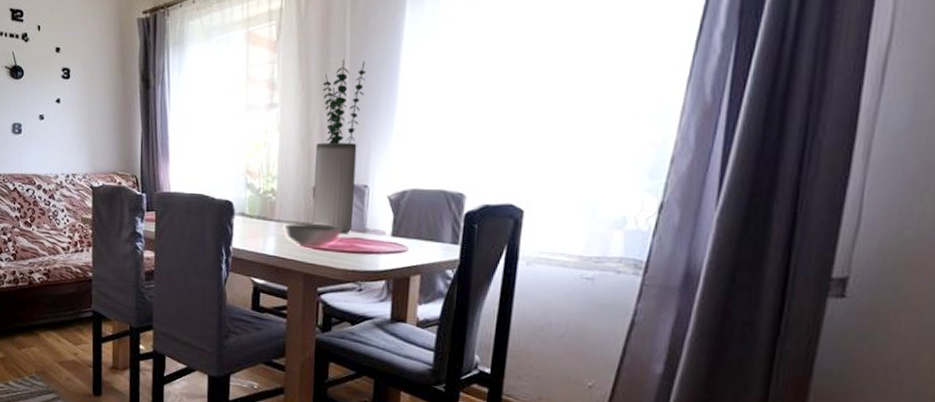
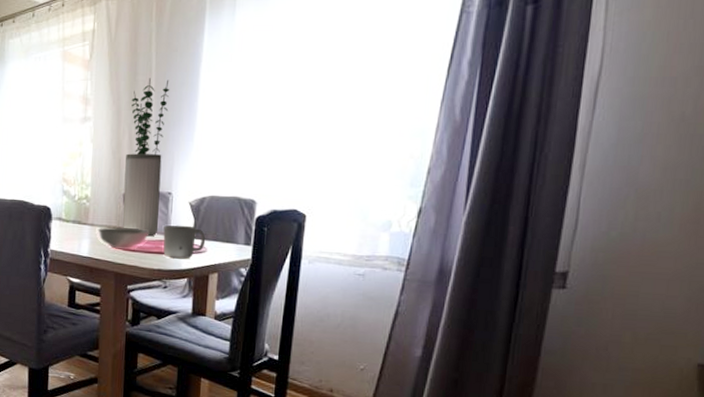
mug: none [357,221,407,259] -> present [162,224,206,259]

